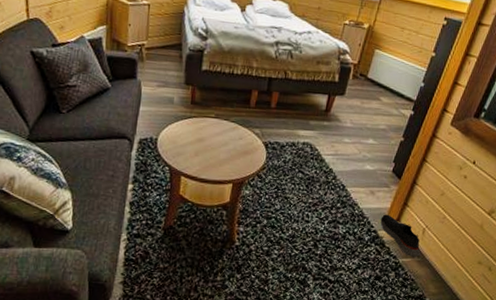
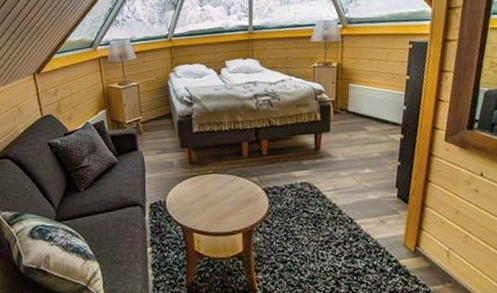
shoe: present [380,214,421,257] -> none [398,241,452,283]

